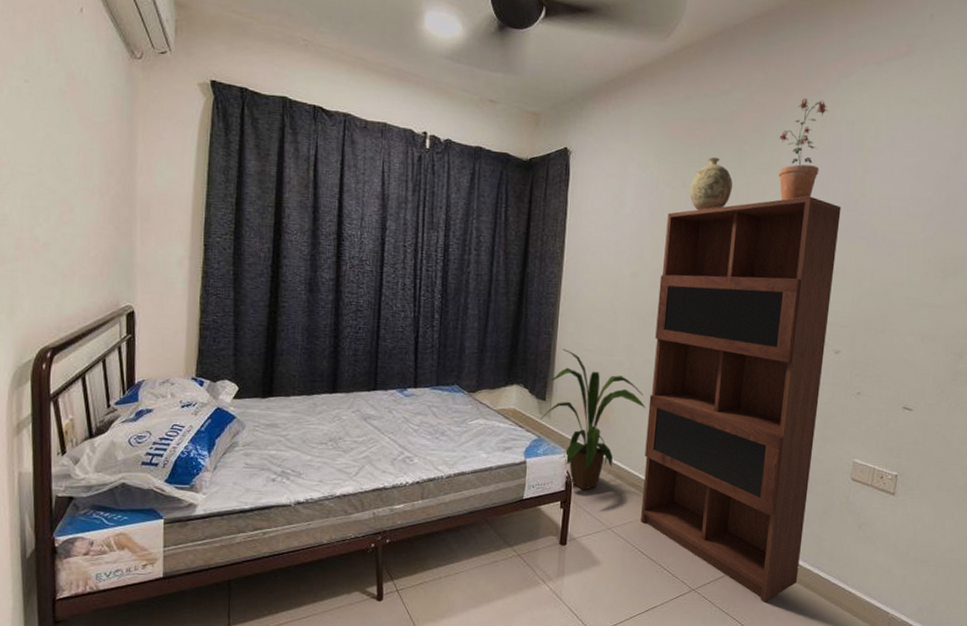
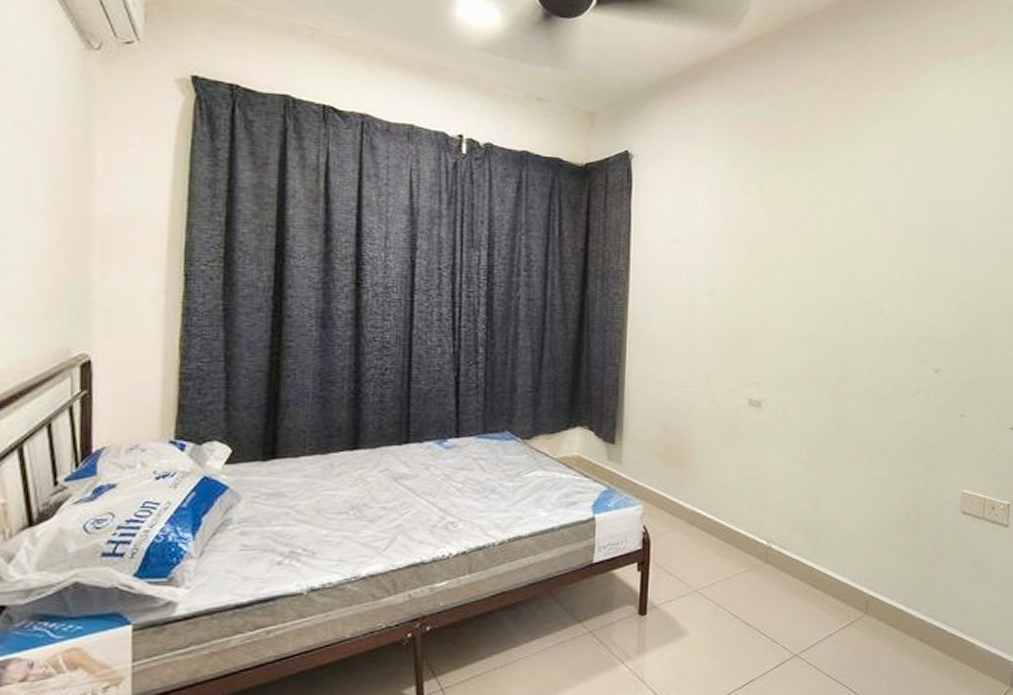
house plant: present [540,349,646,490] -> none [609,382,731,547]
bookcase: present [641,196,841,602] -> none [732,200,931,662]
decorative vase: present [689,157,733,211] -> none [767,159,815,219]
potted plant: present [778,98,828,201] -> none [861,94,911,206]

